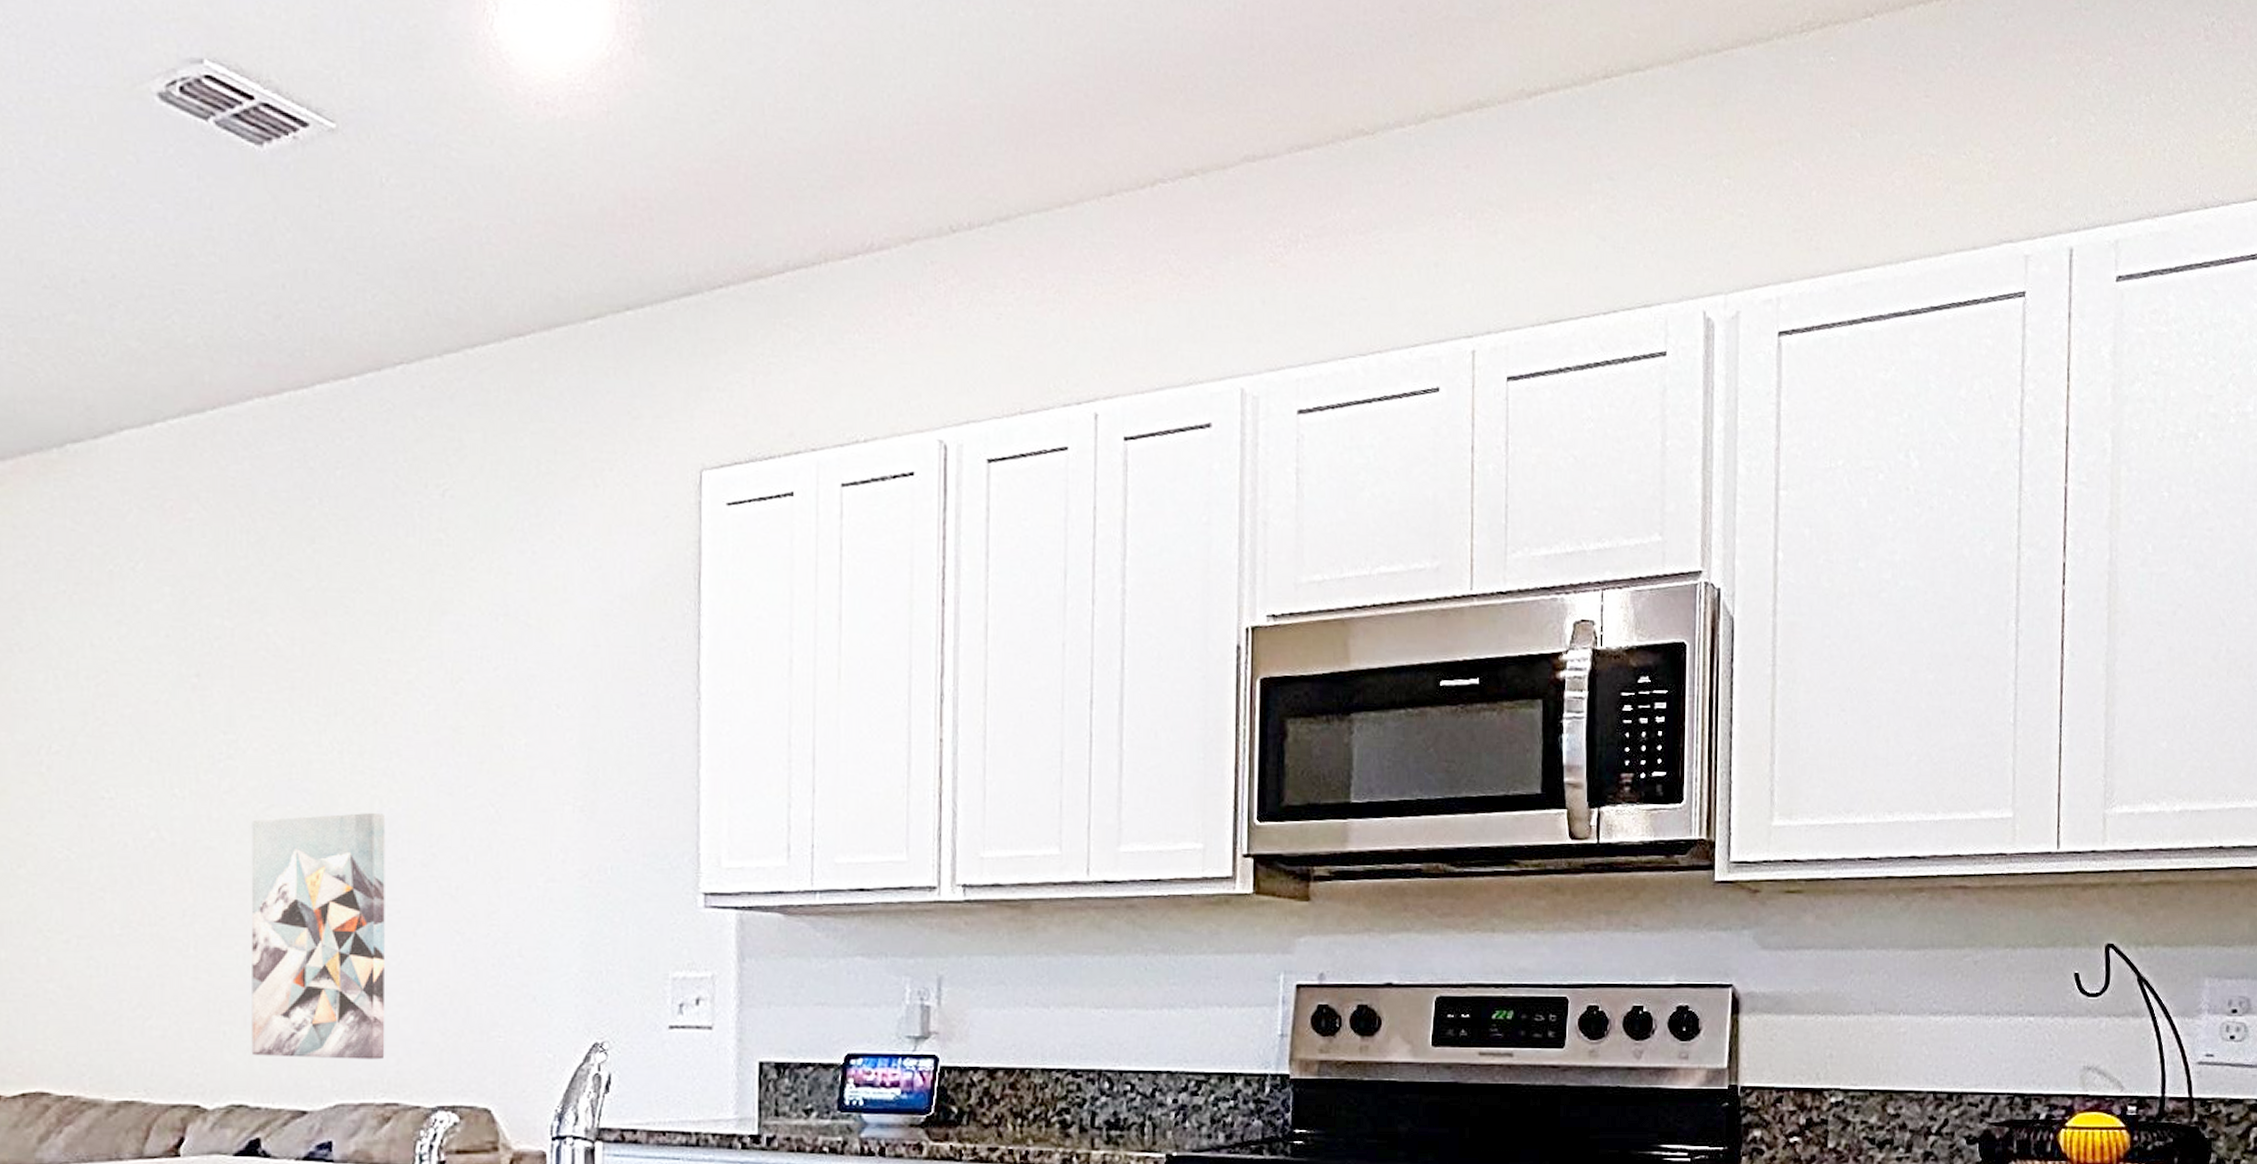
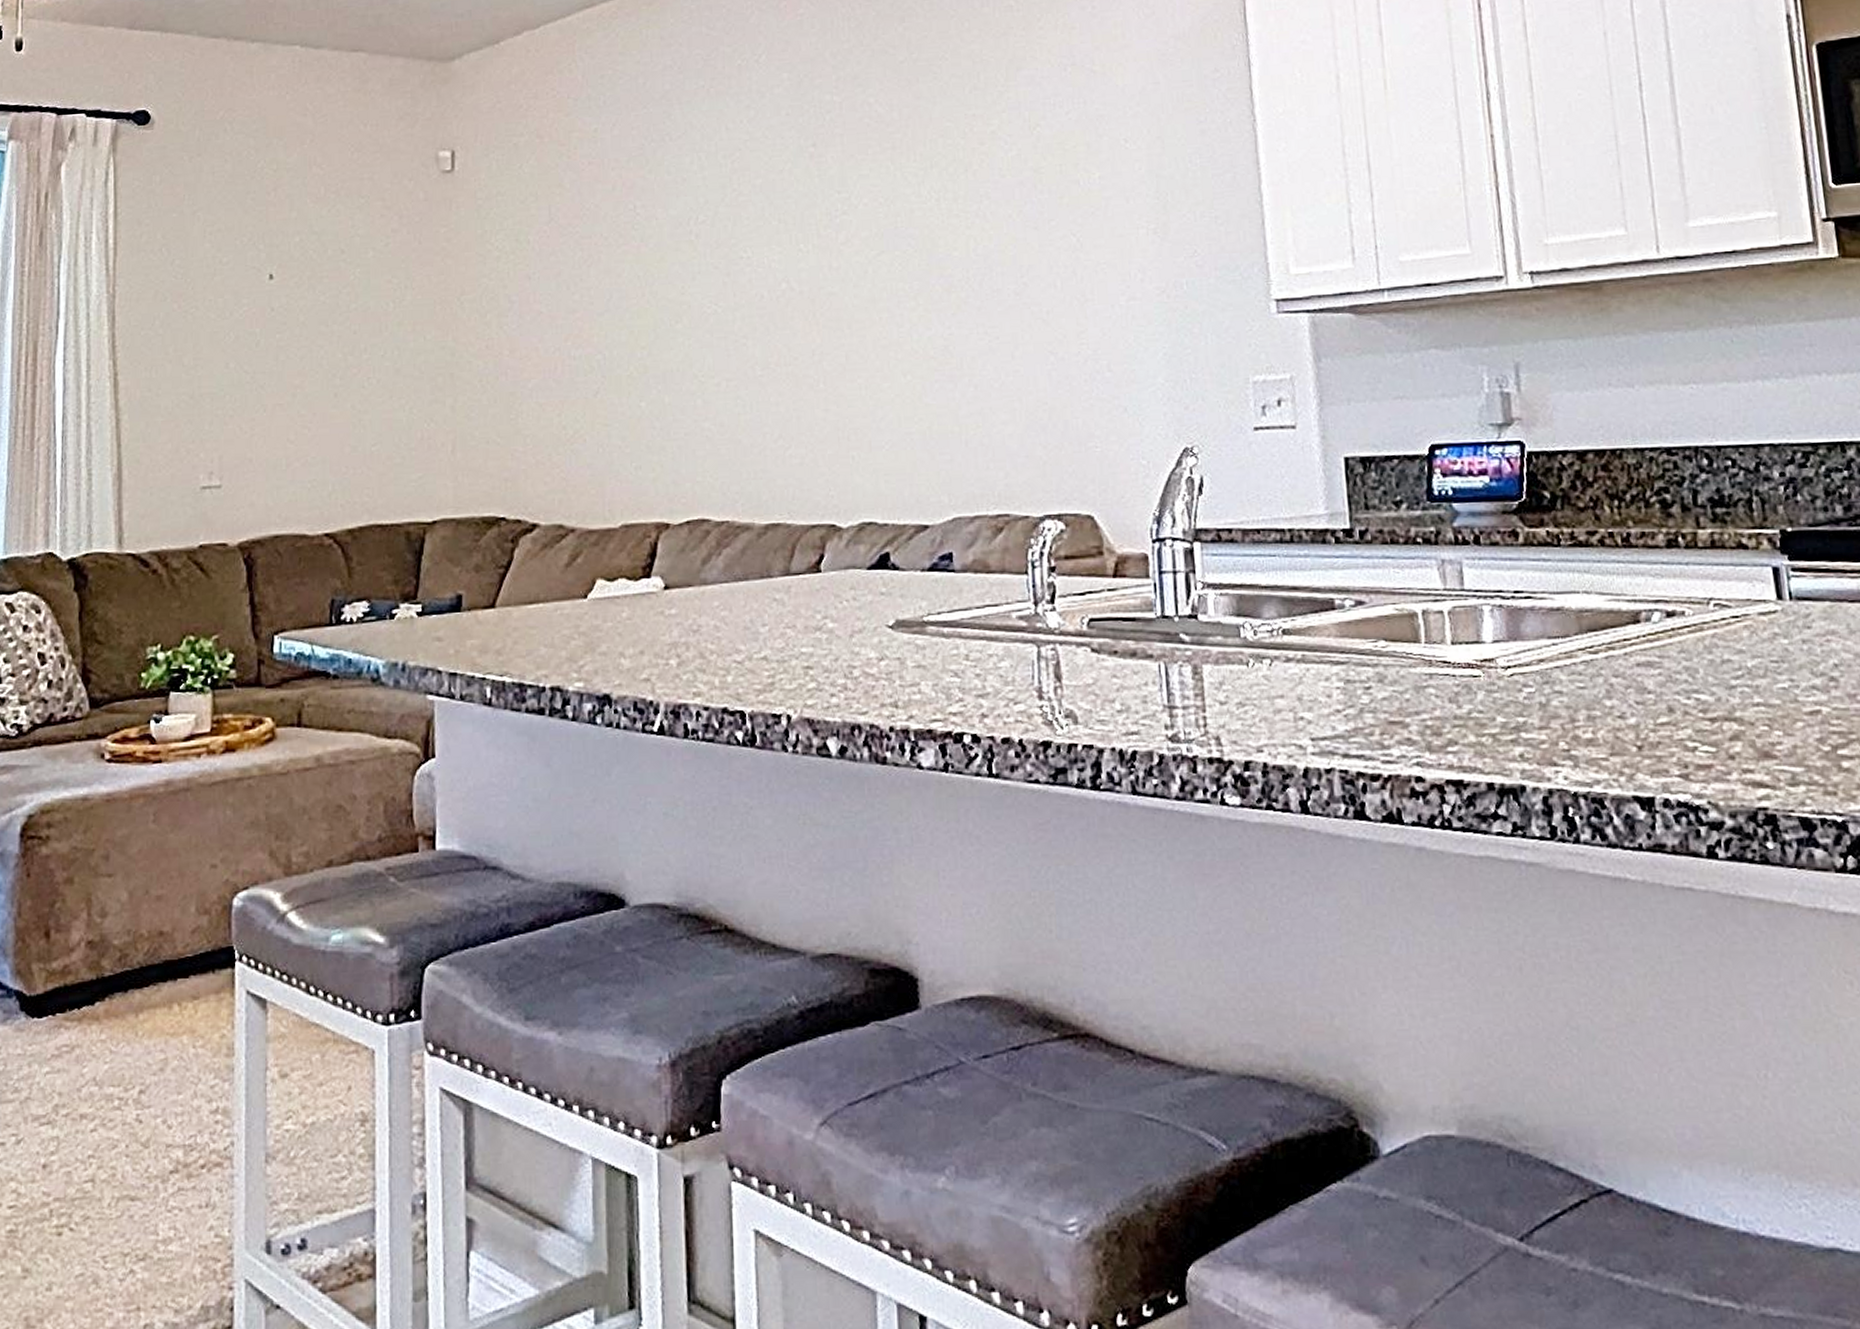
wall art: present [251,812,386,1060] -> none [866,250,994,477]

